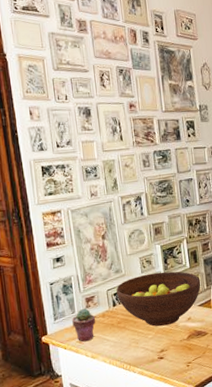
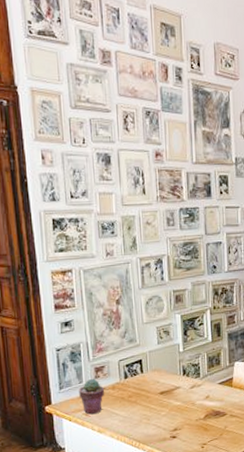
fruit bowl: present [116,271,201,327] -> none [129,344,223,404]

